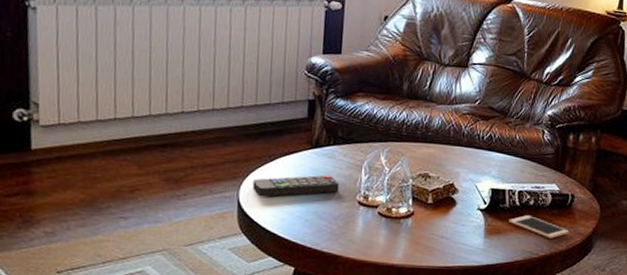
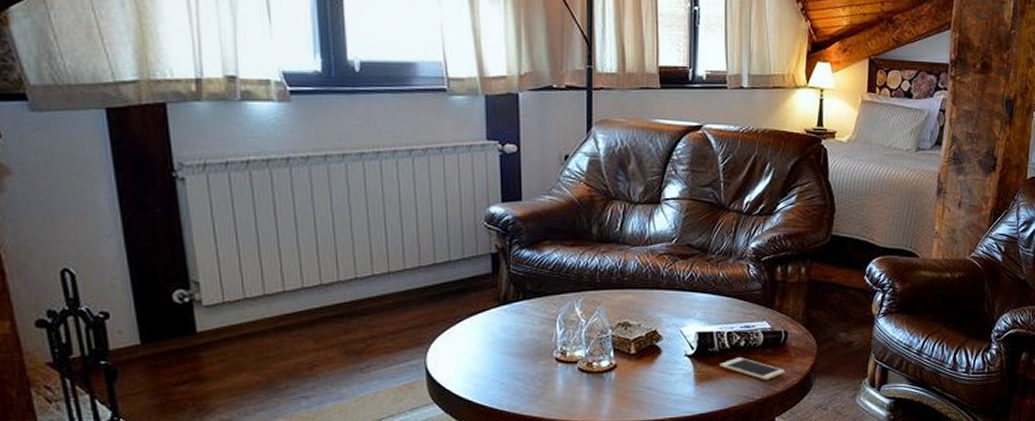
remote control: present [252,174,340,197] -> none [440,332,534,362]

